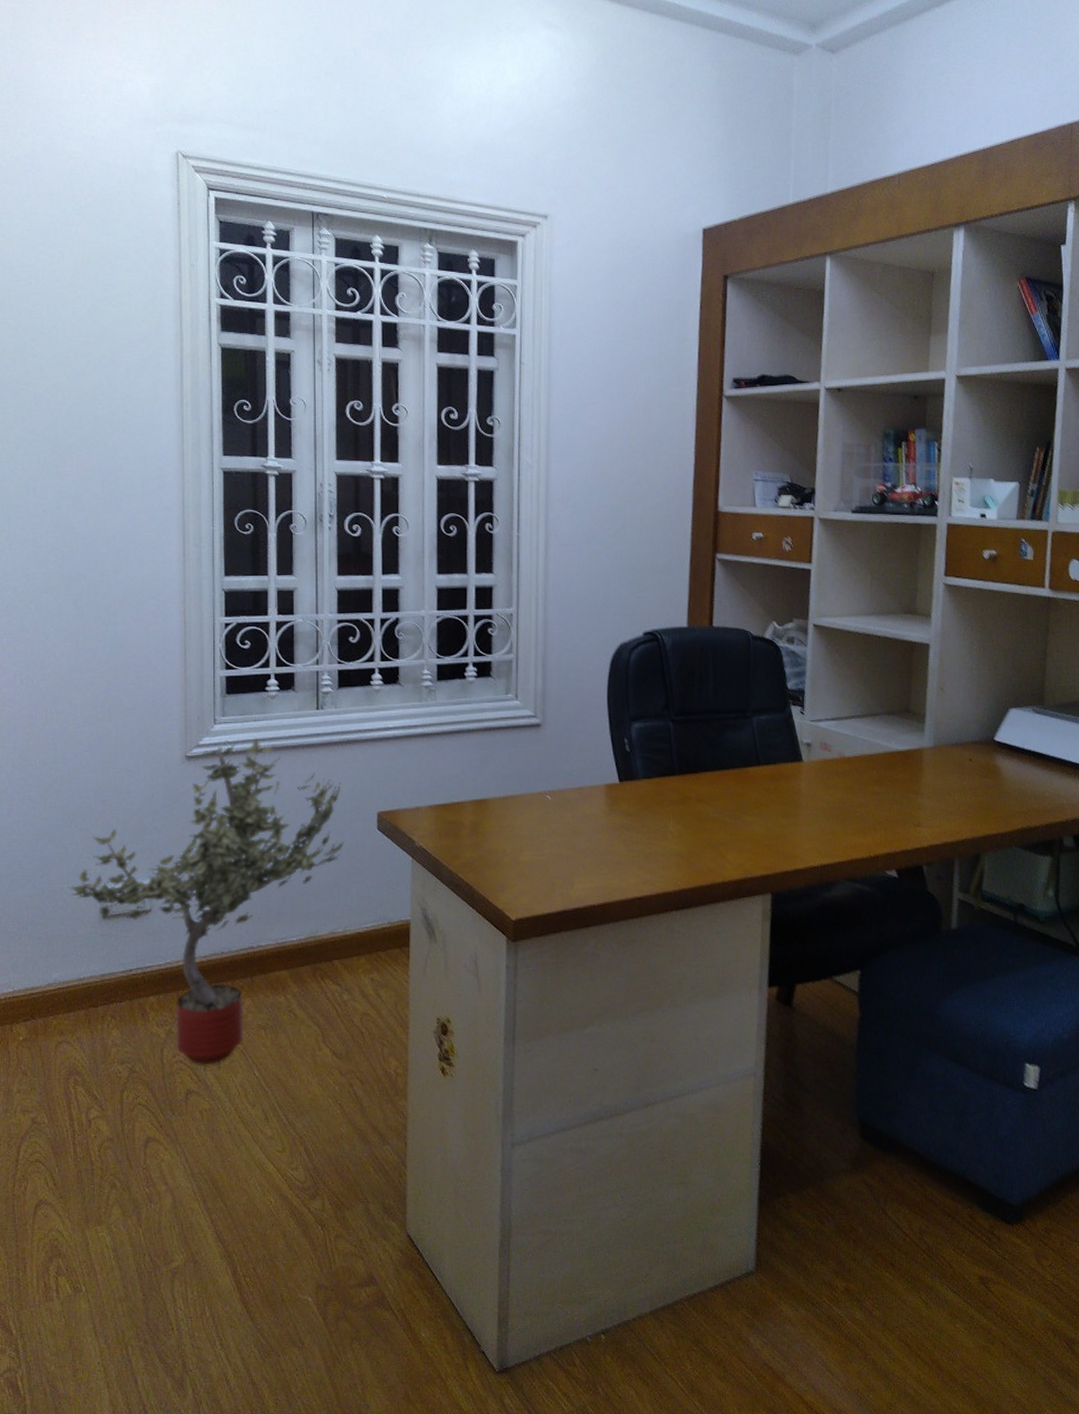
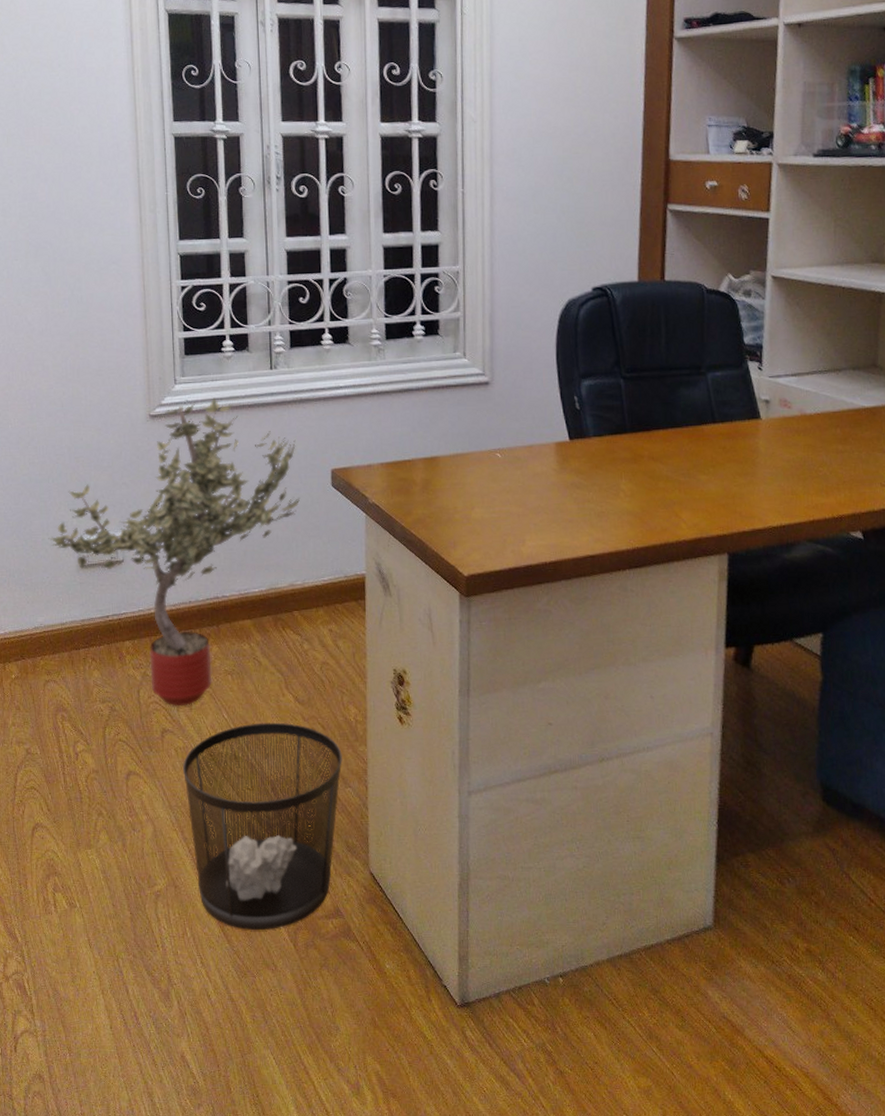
waste bin: none [208,1078,381,1305] -> present [183,722,342,930]

